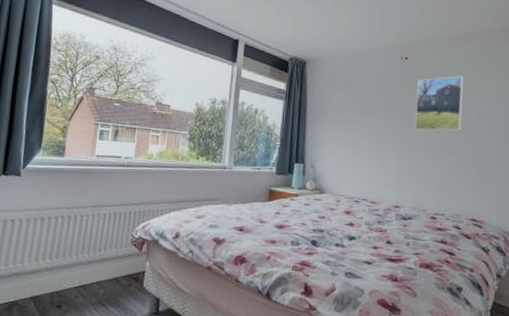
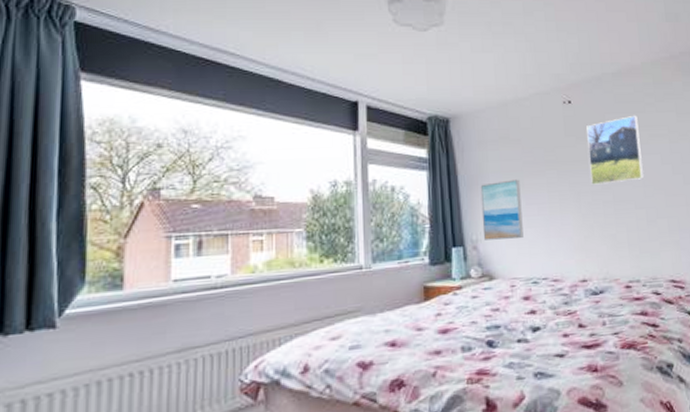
wall art: none [320,116,356,164] -> present [480,179,524,240]

